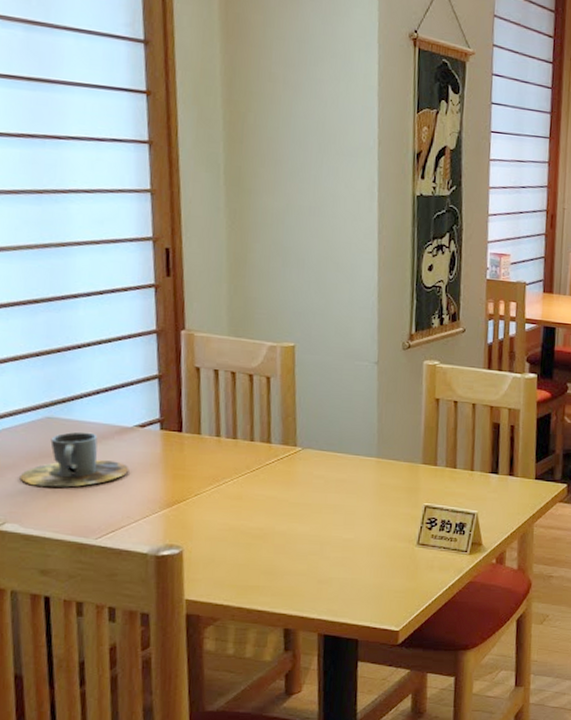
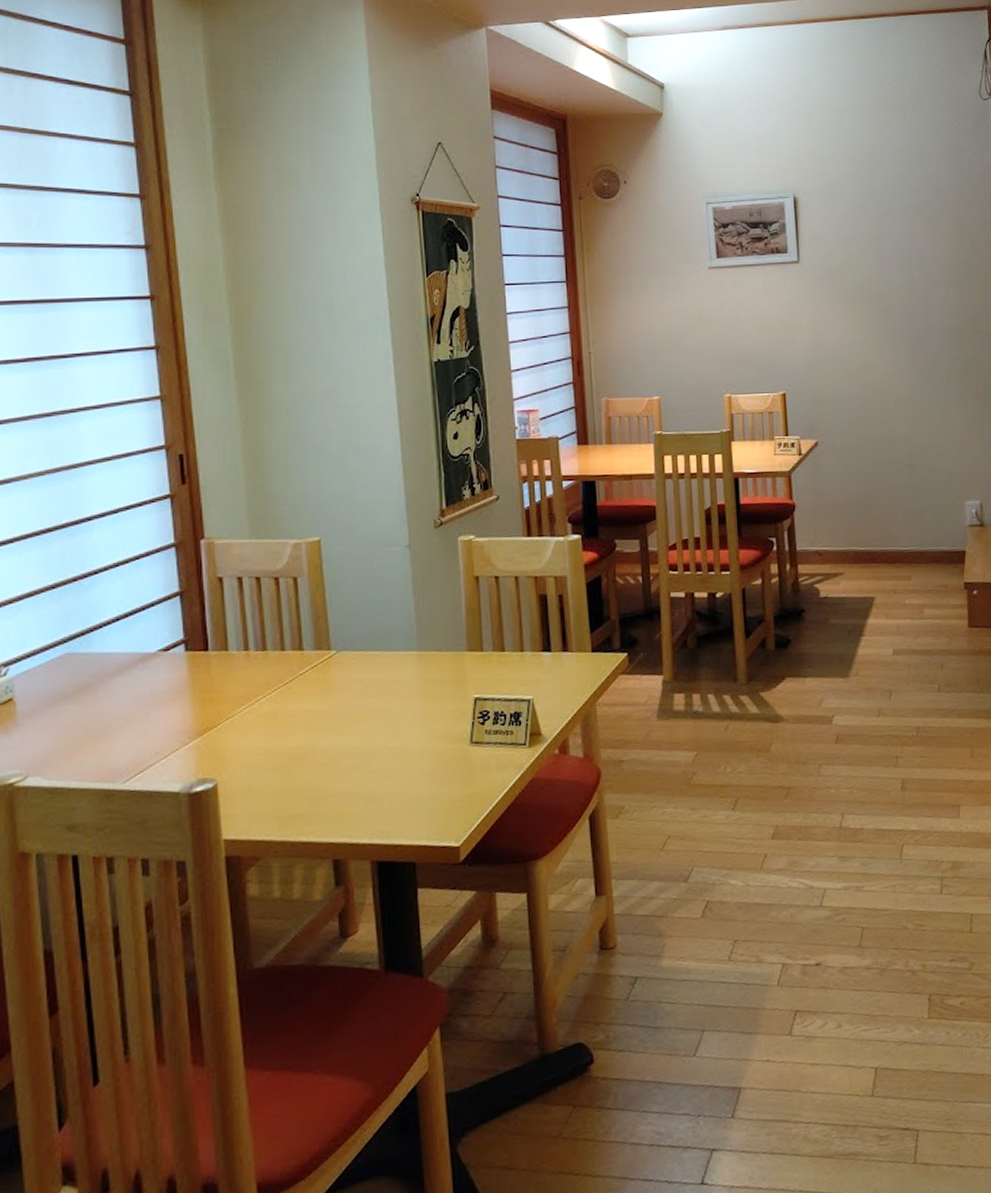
cup: present [19,431,129,488] -> none [40,664,155,732]

